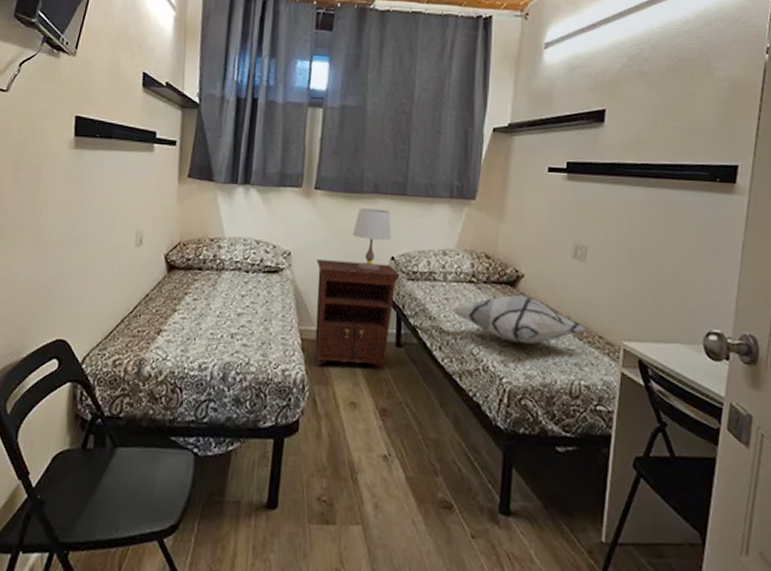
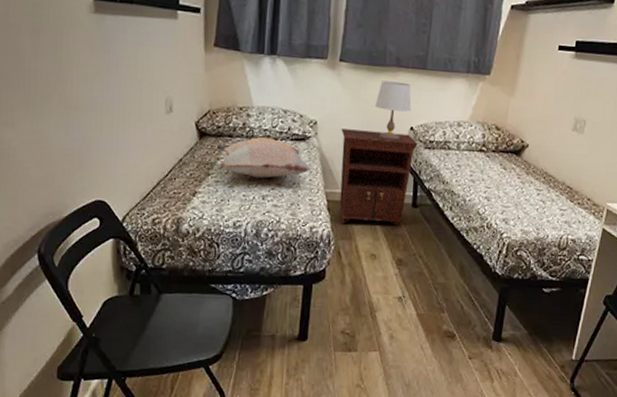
decorative pillow: none [185,269,284,315] -> present [216,136,311,179]
decorative pillow: present [451,295,587,345] -> none [462,163,578,206]

